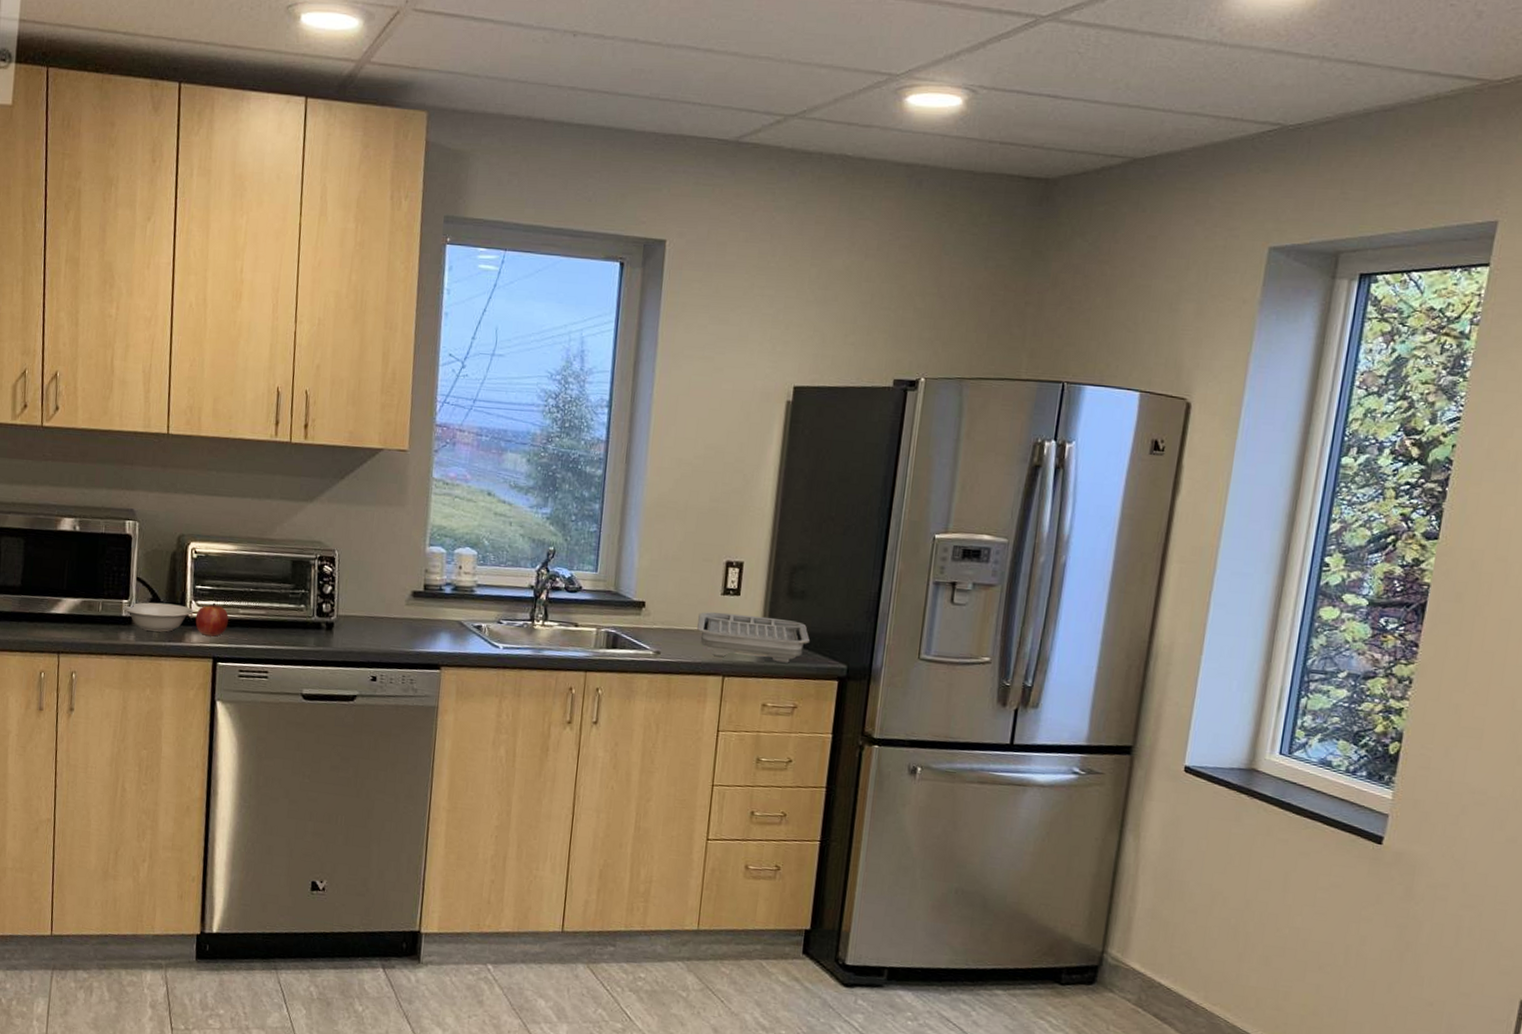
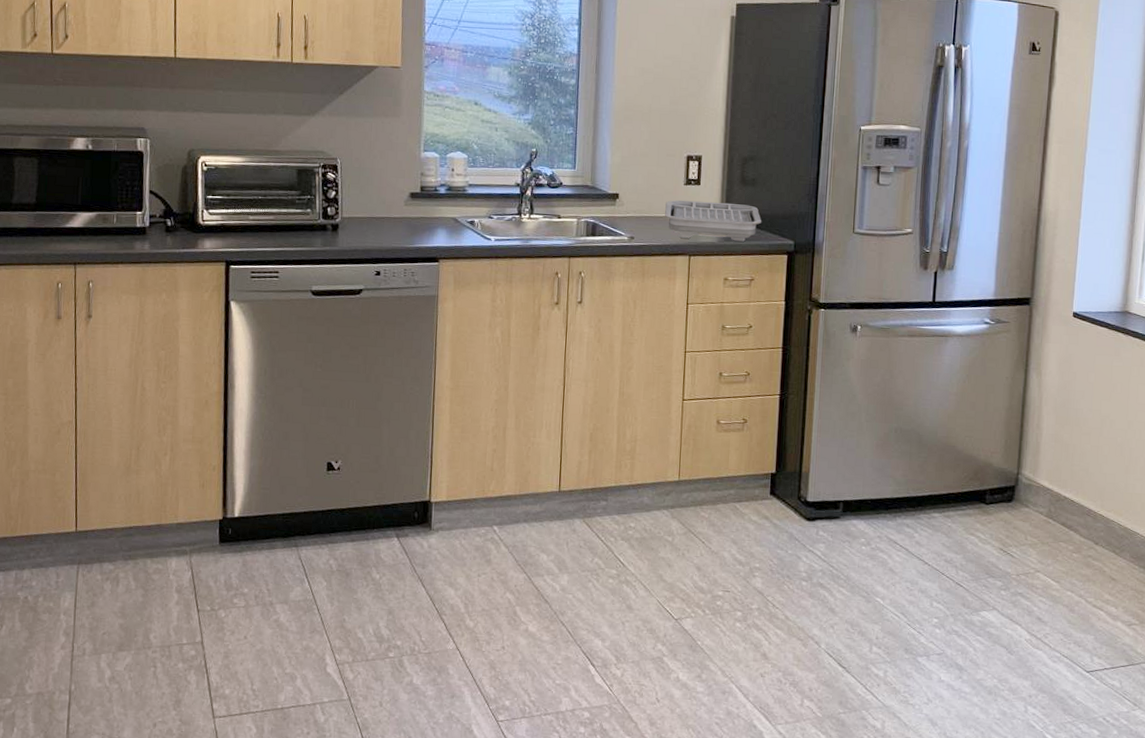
bowl: present [122,602,194,632] -> none [136,213,206,240]
fruit: present [195,602,229,637] -> none [207,210,240,242]

